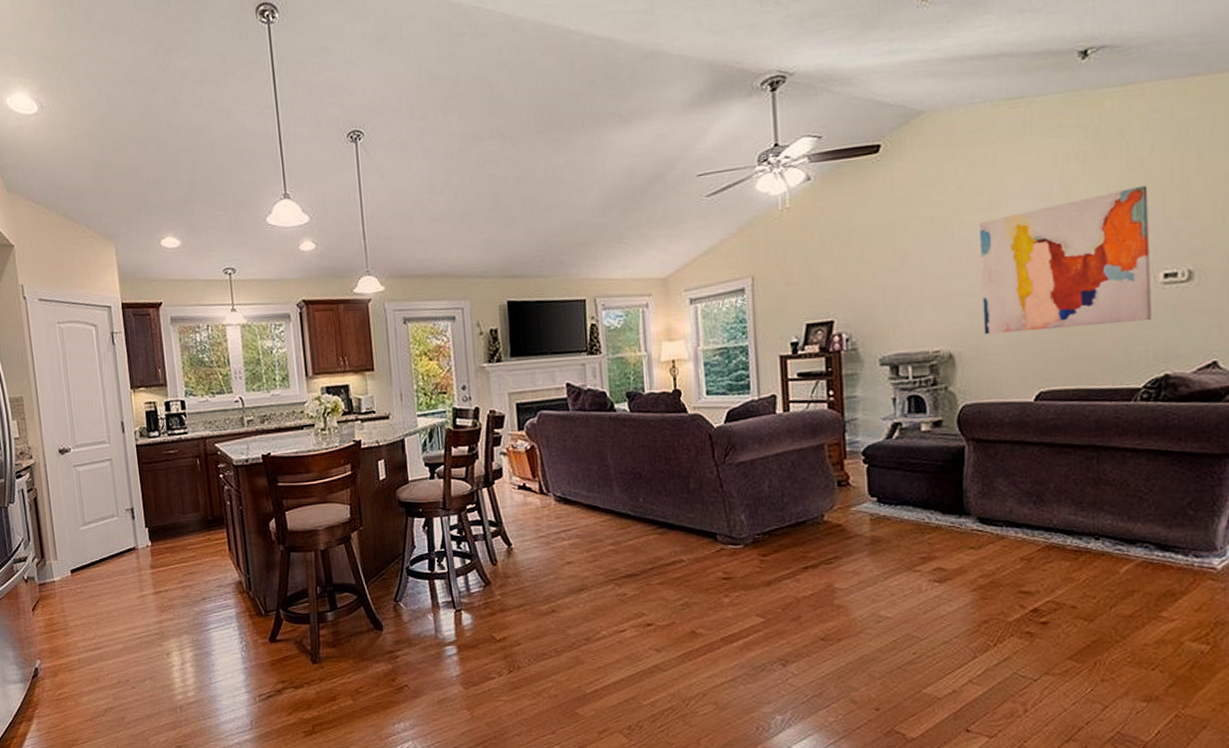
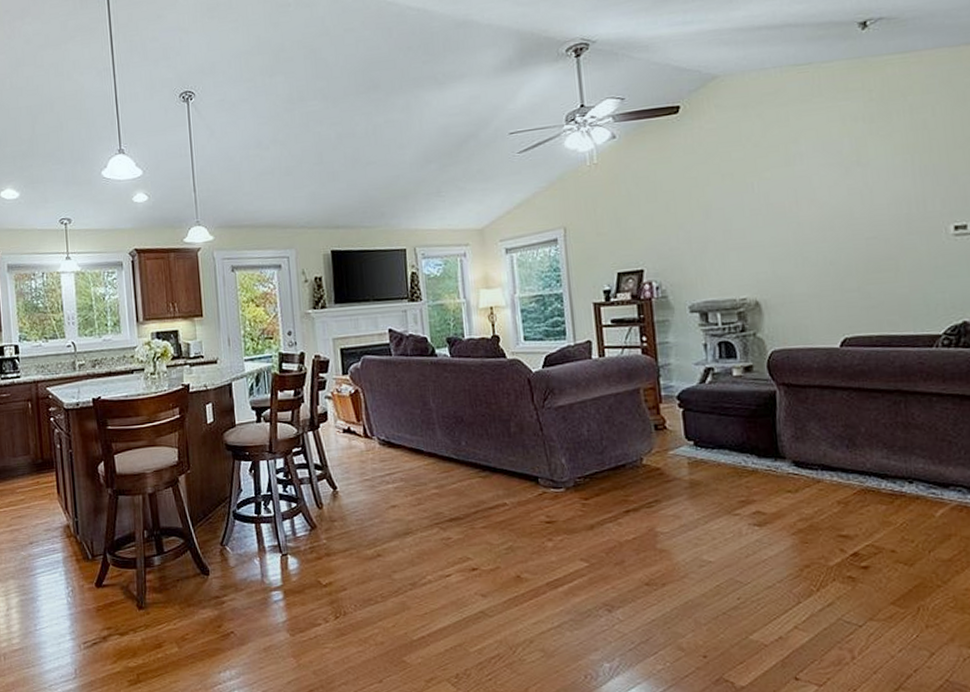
wall art: present [980,185,1151,335] -> none [777,144,946,284]

